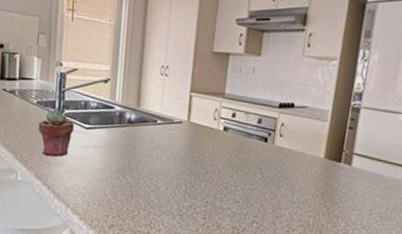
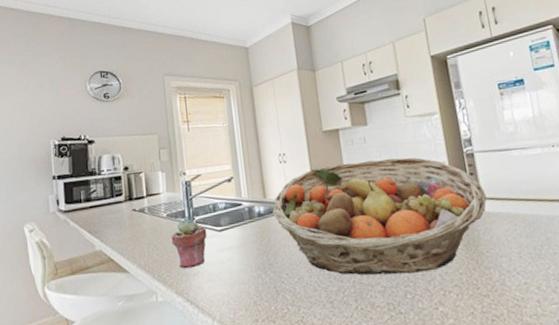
fruit basket: none [143,88,359,208] -> present [272,157,487,276]

